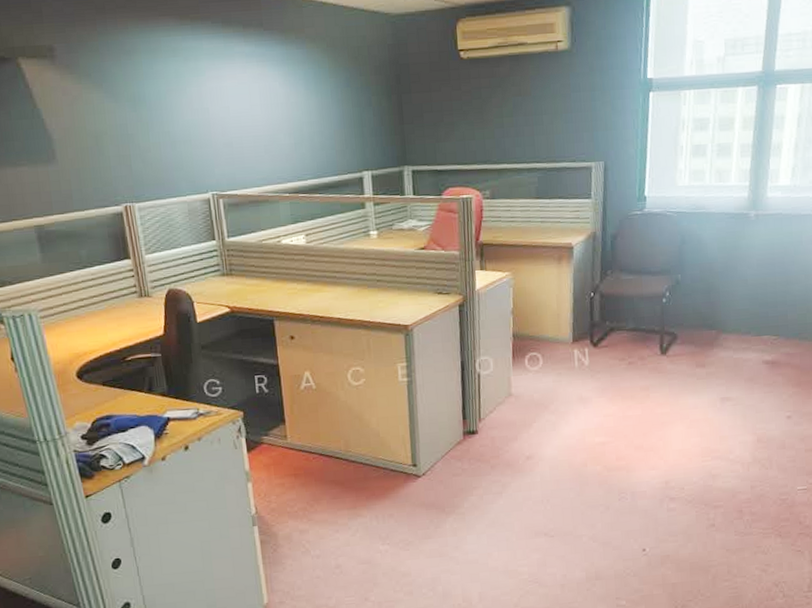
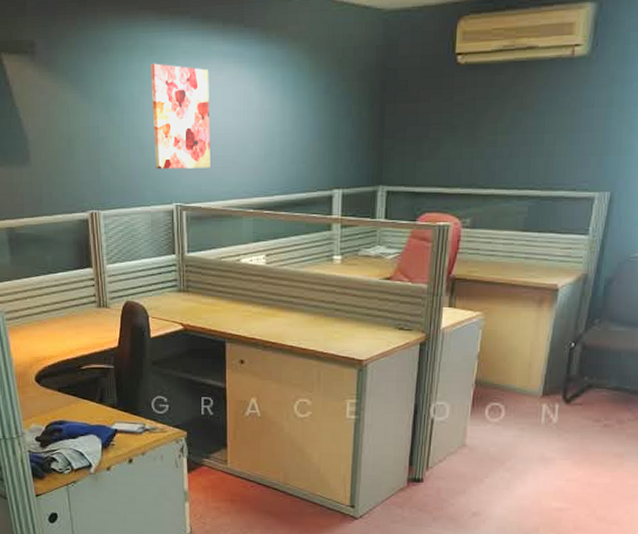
wall art: none [175,64,243,162] -> present [150,63,210,170]

